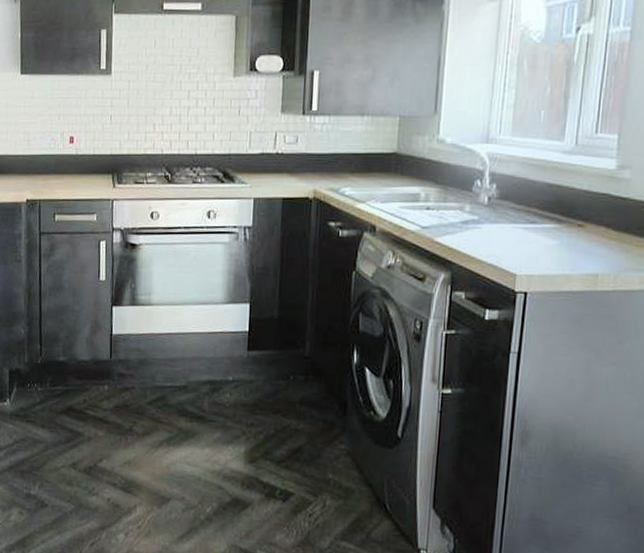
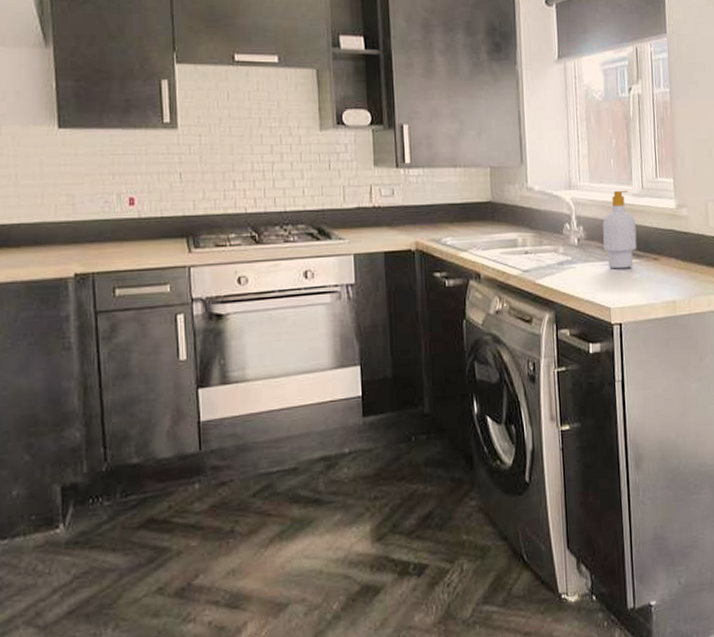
soap bottle: none [517,147,562,234] -> present [603,191,637,269]

